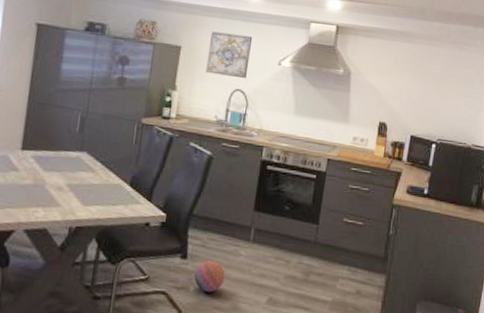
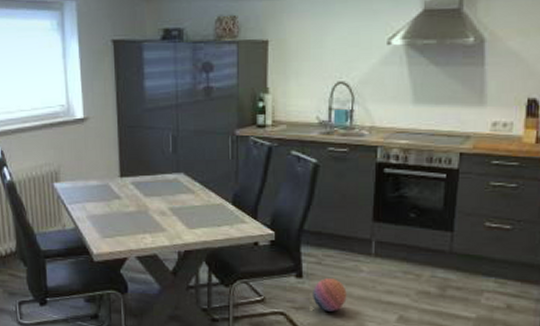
wall art: present [206,31,253,79] -> none [300,13,352,68]

